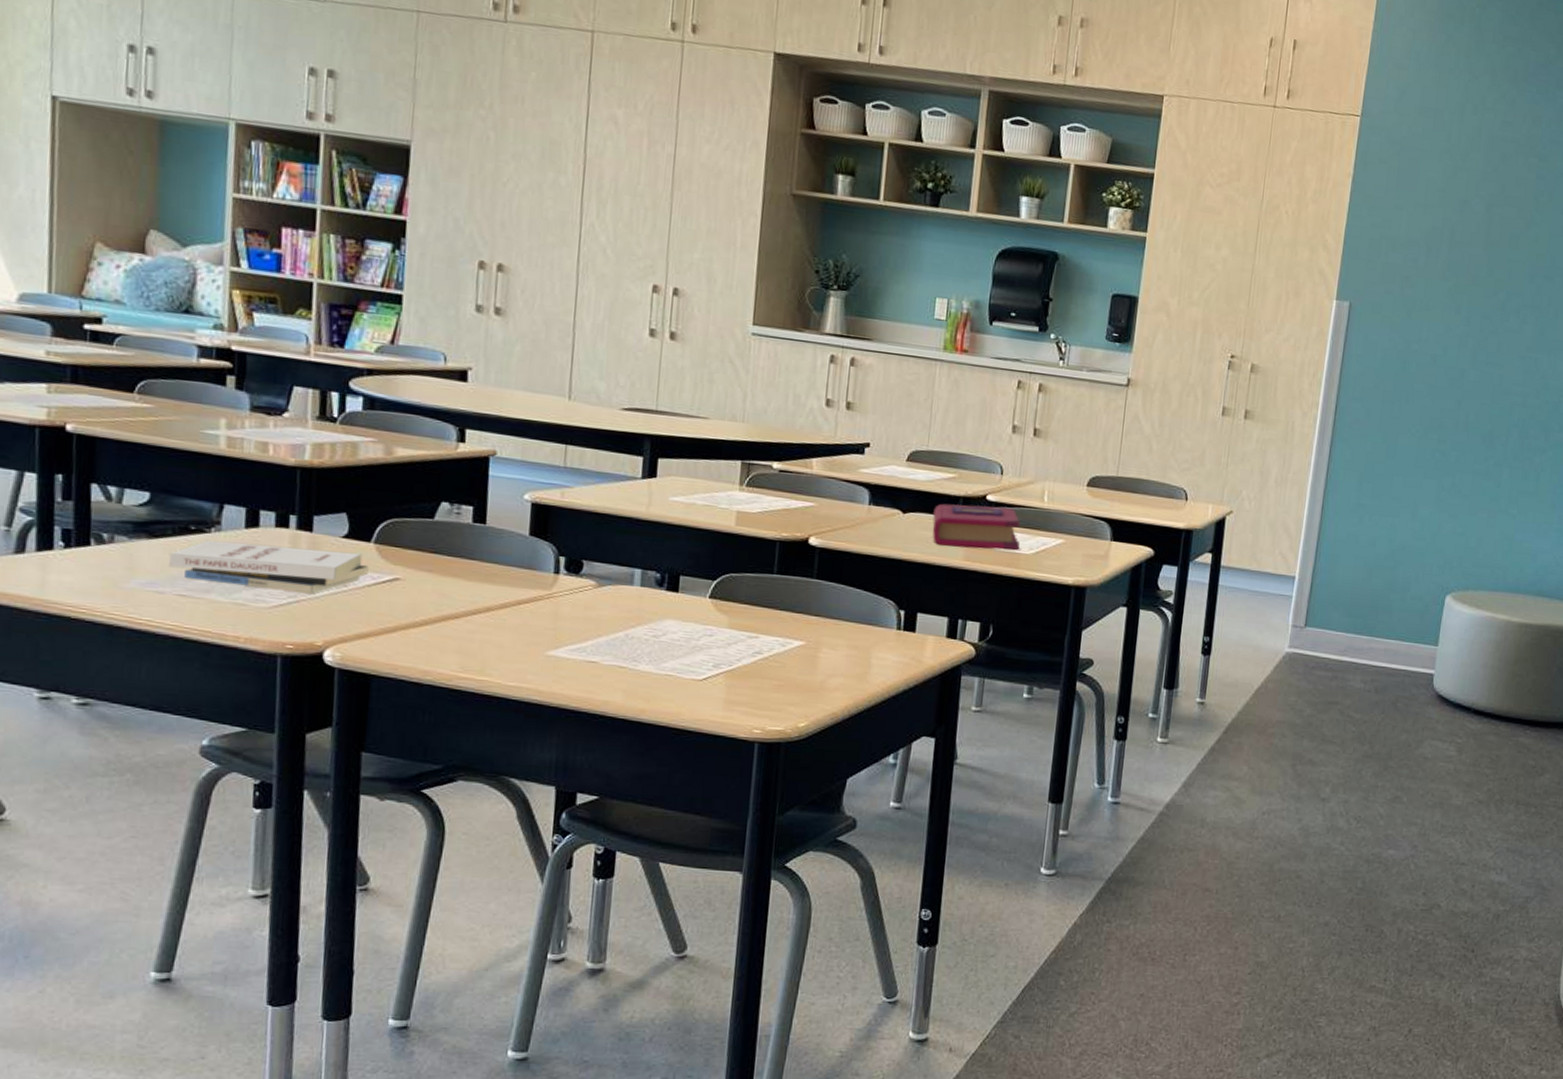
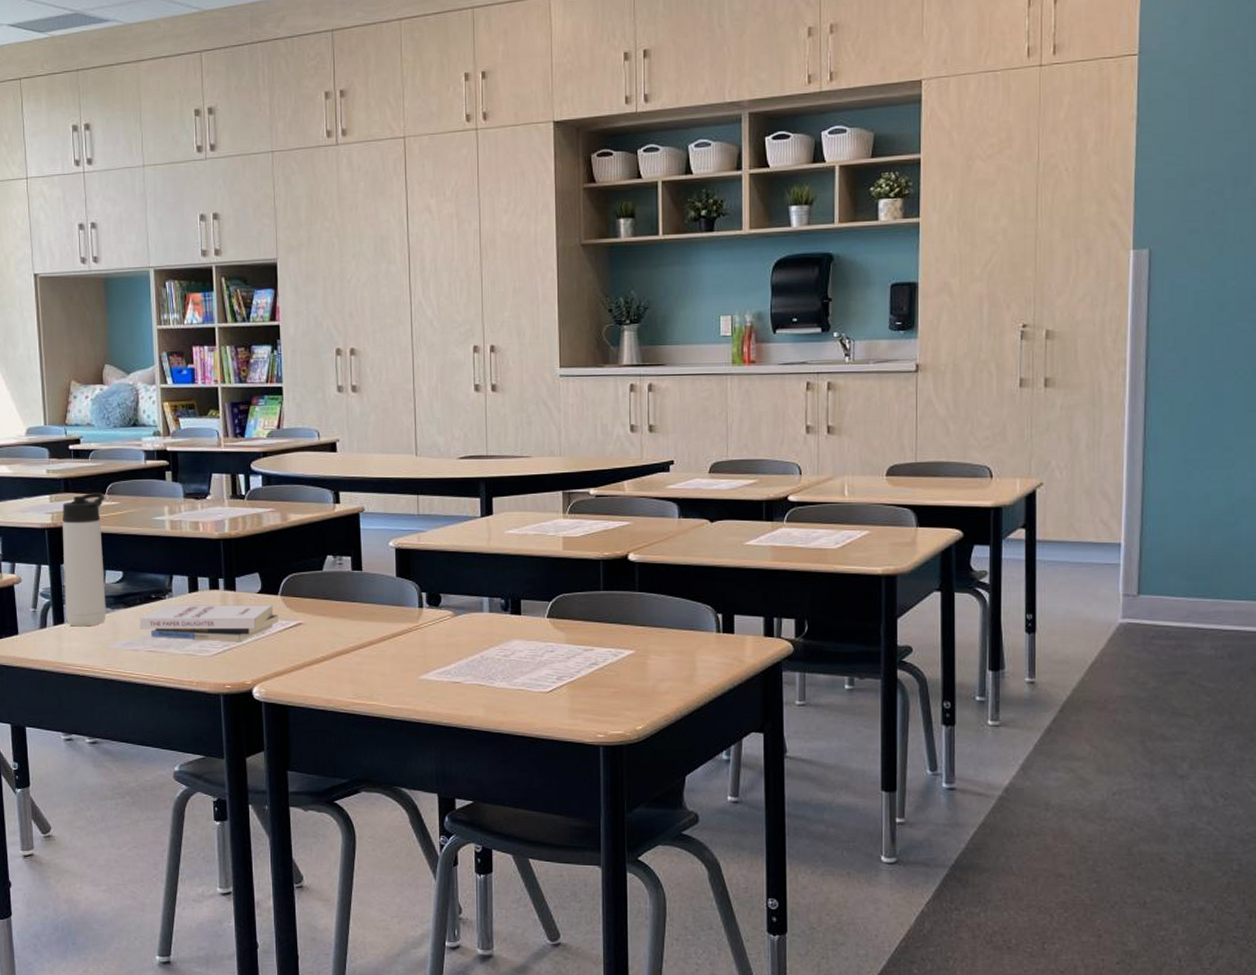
thermos bottle: none [55,388,133,558] -> present [62,492,106,627]
book: present [932,503,1021,551] -> none [738,504,825,550]

